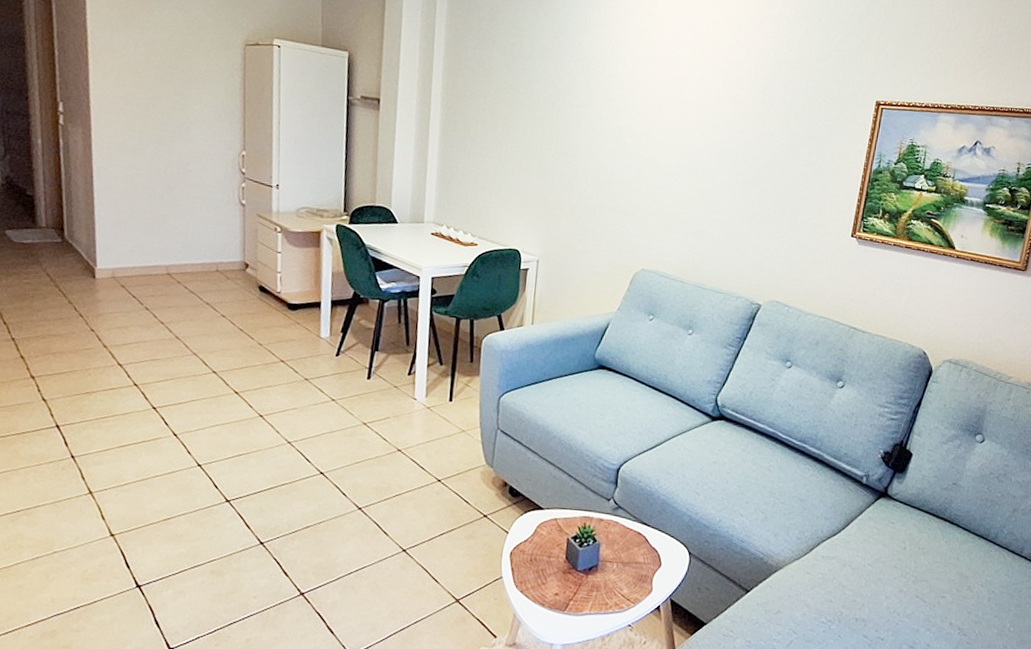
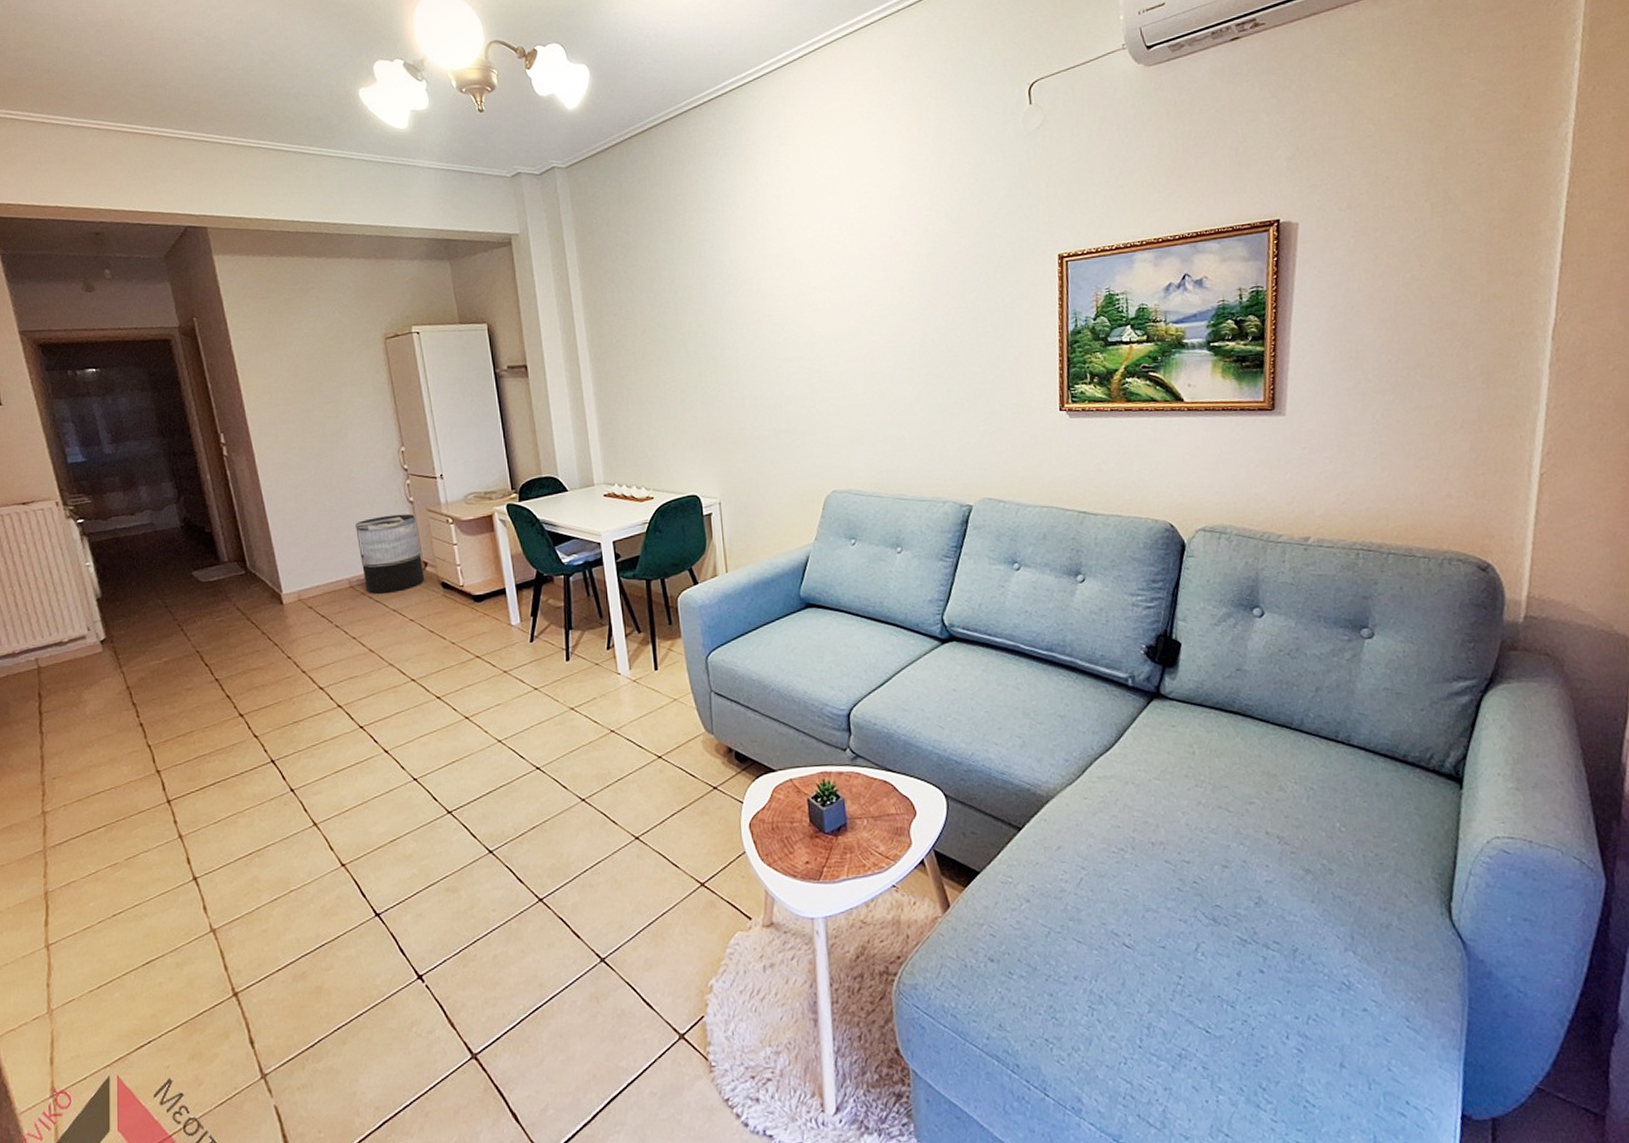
trash can: none [182,212,245,287] -> present [355,513,425,594]

